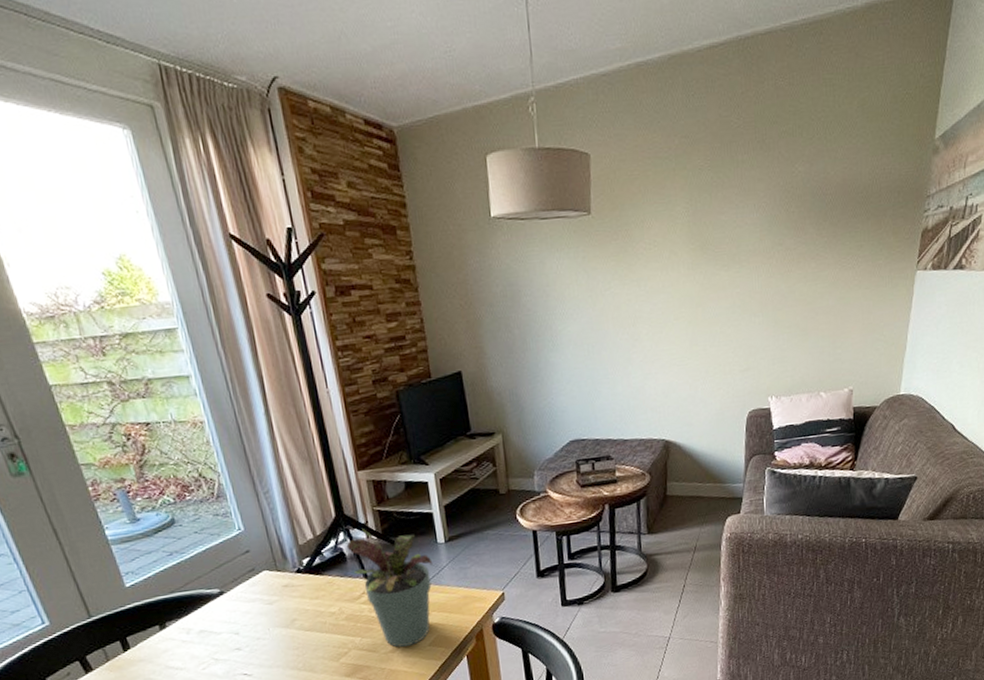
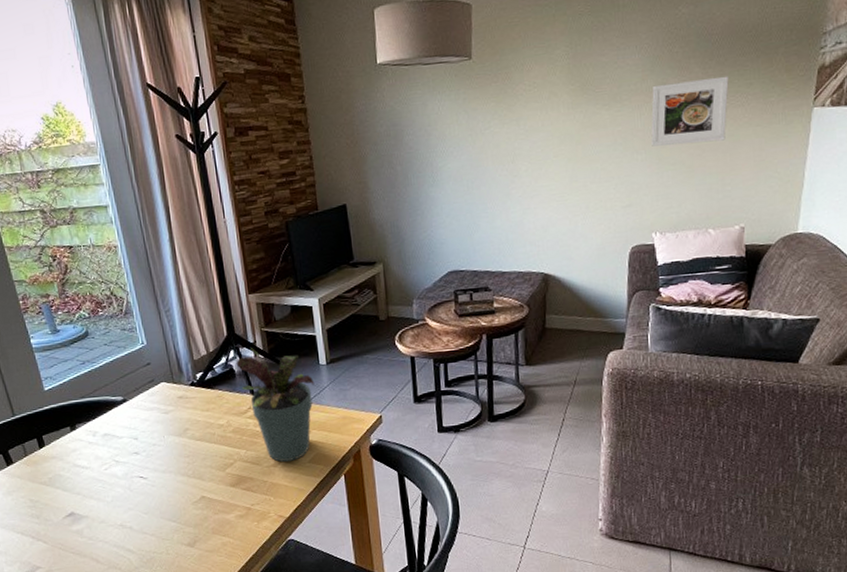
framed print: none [768,237,841,309] -> present [651,75,729,147]

